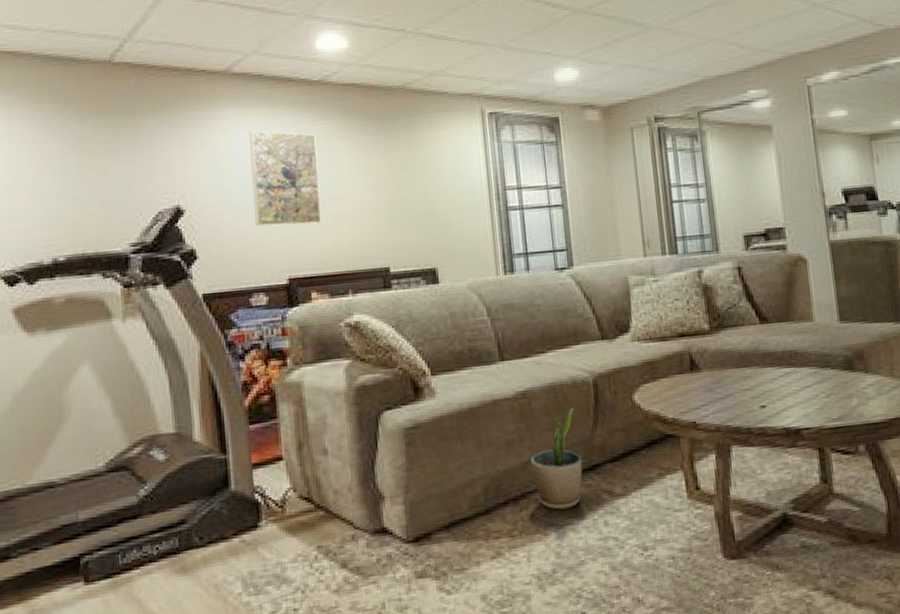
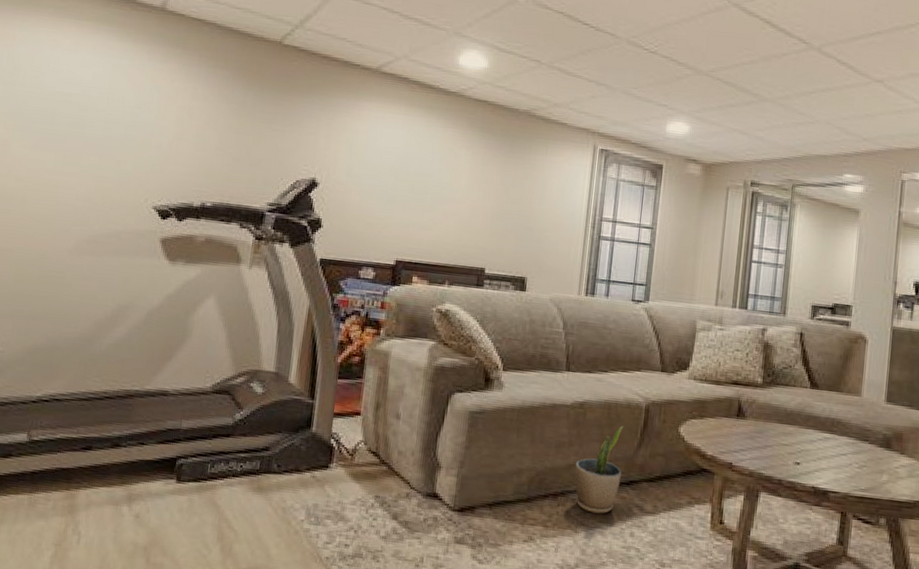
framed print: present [249,131,321,226] -> none [376,126,444,218]

